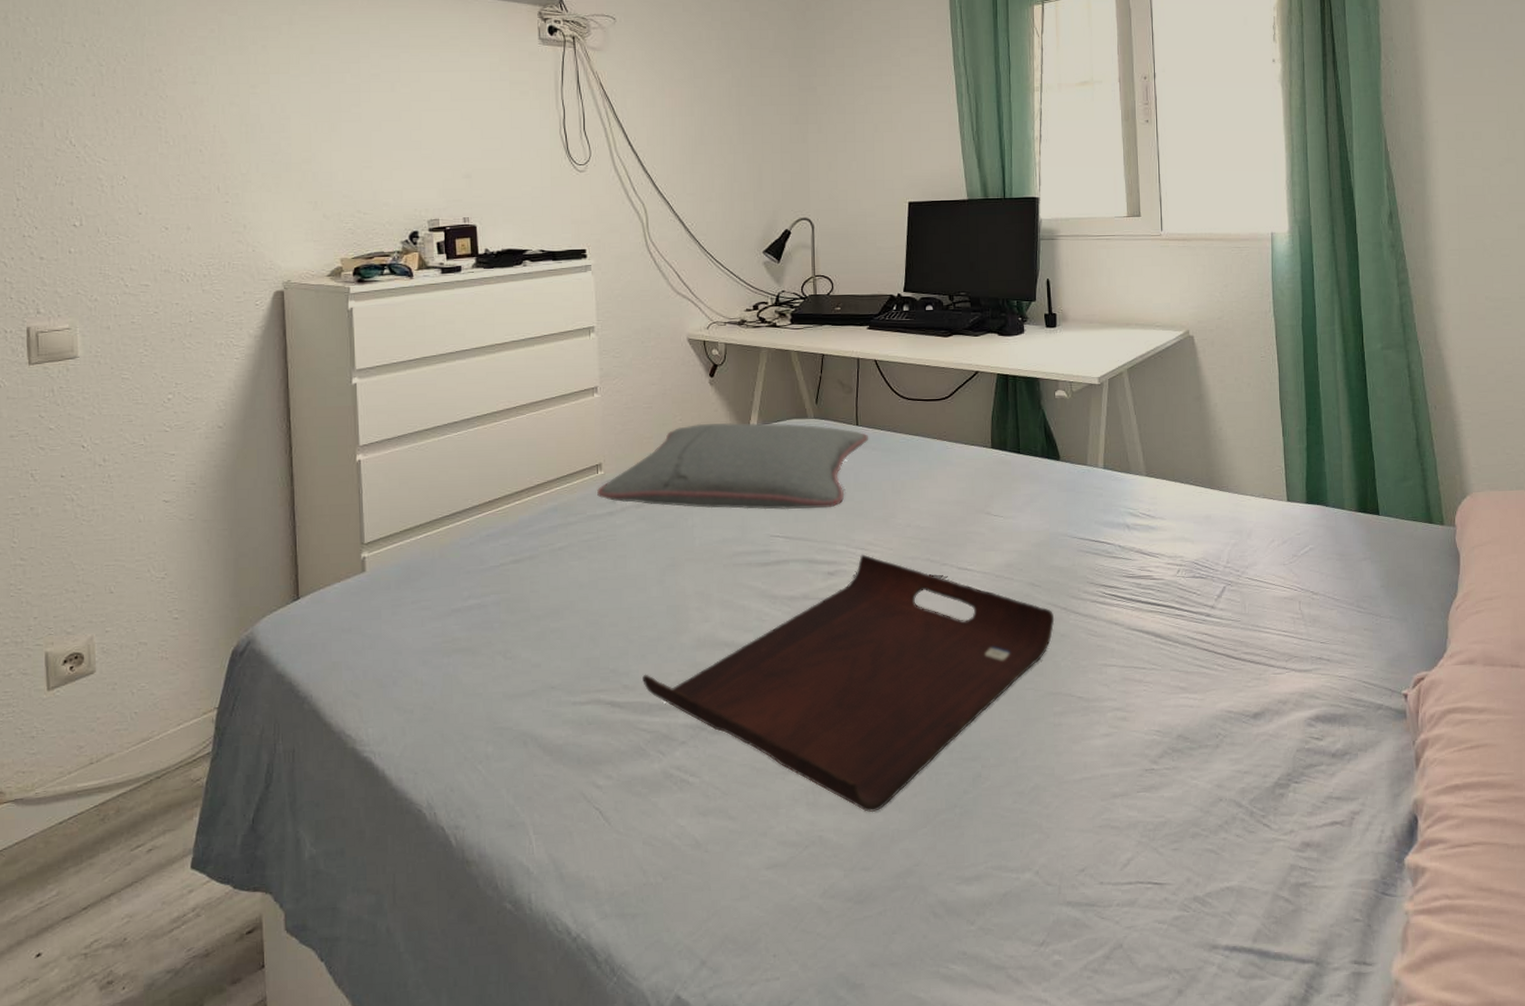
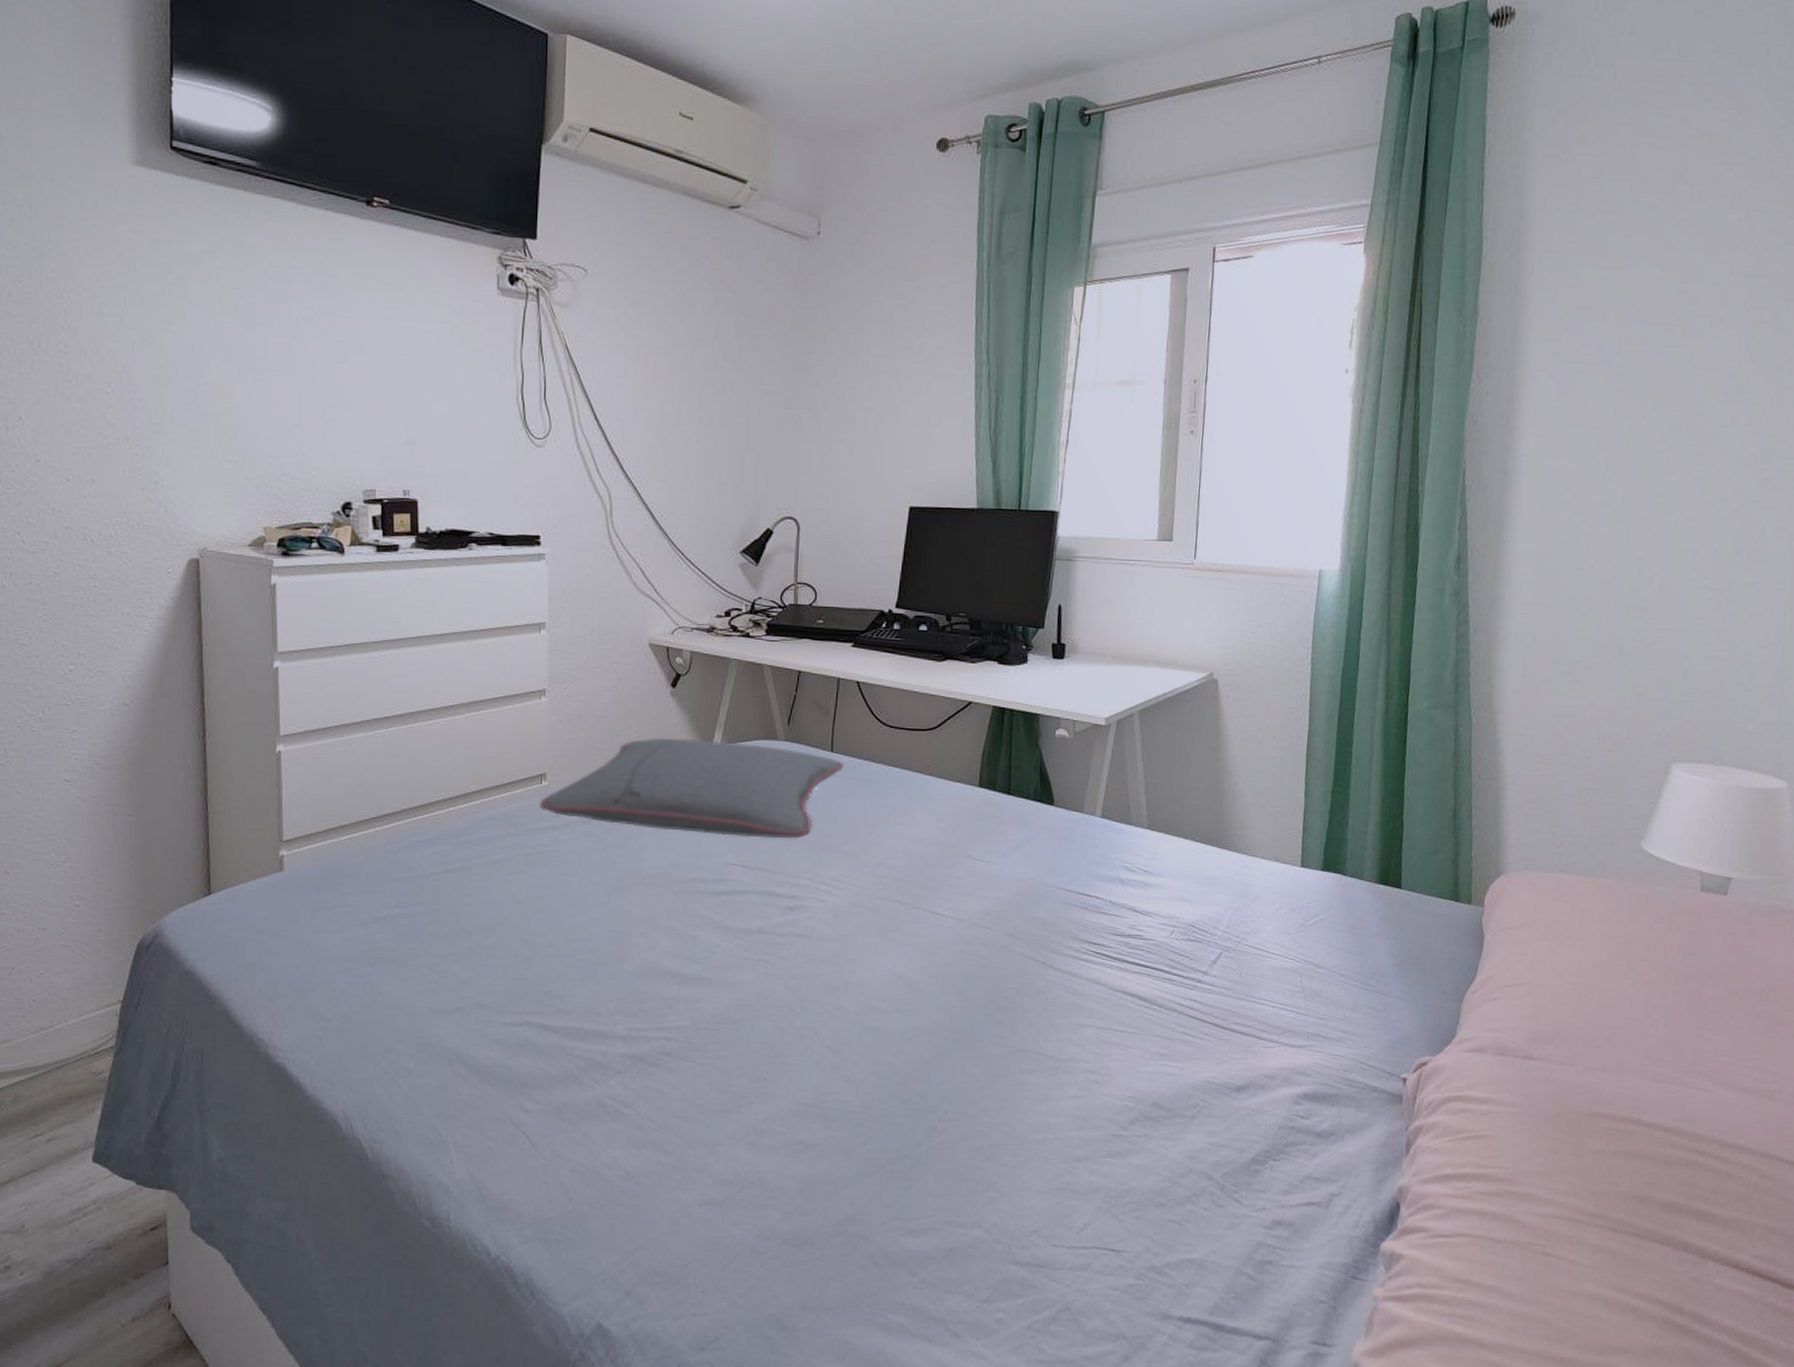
serving tray: present [642,554,1055,813] -> none [579,890,1031,1158]

